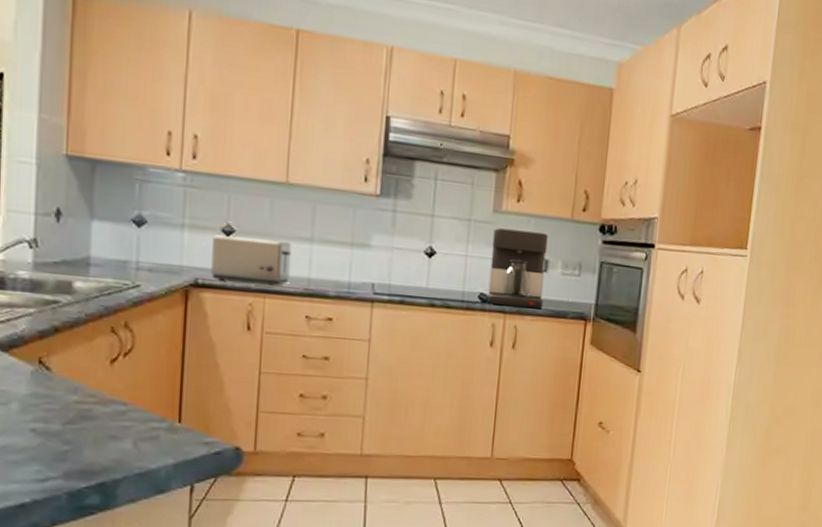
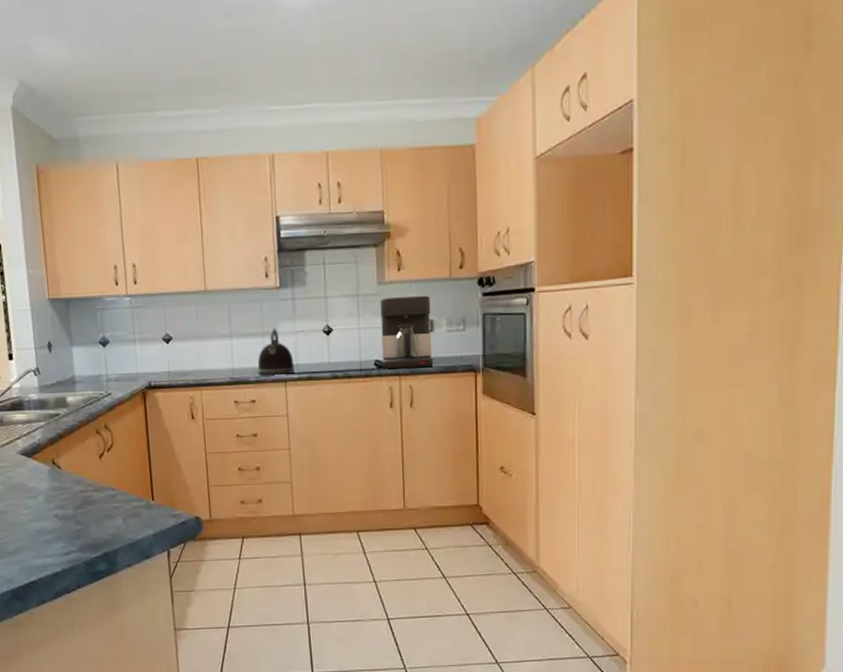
toaster: present [211,235,292,286] -> none [157,341,218,381]
kettle: none [339,239,386,294] -> present [257,328,295,376]

